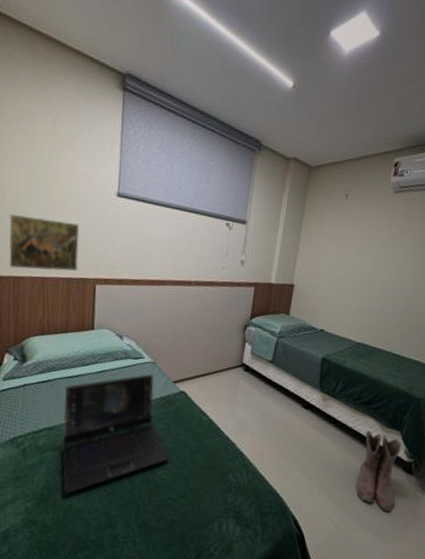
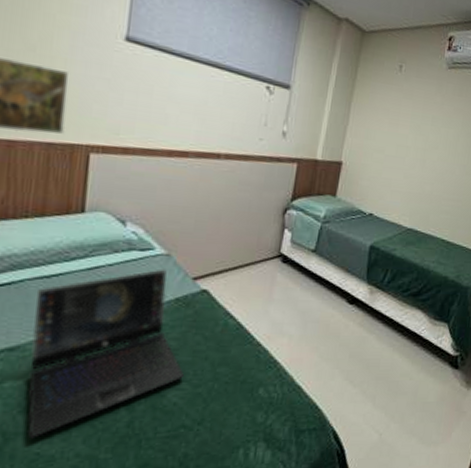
boots: present [355,430,402,512] -> none [401,324,449,412]

